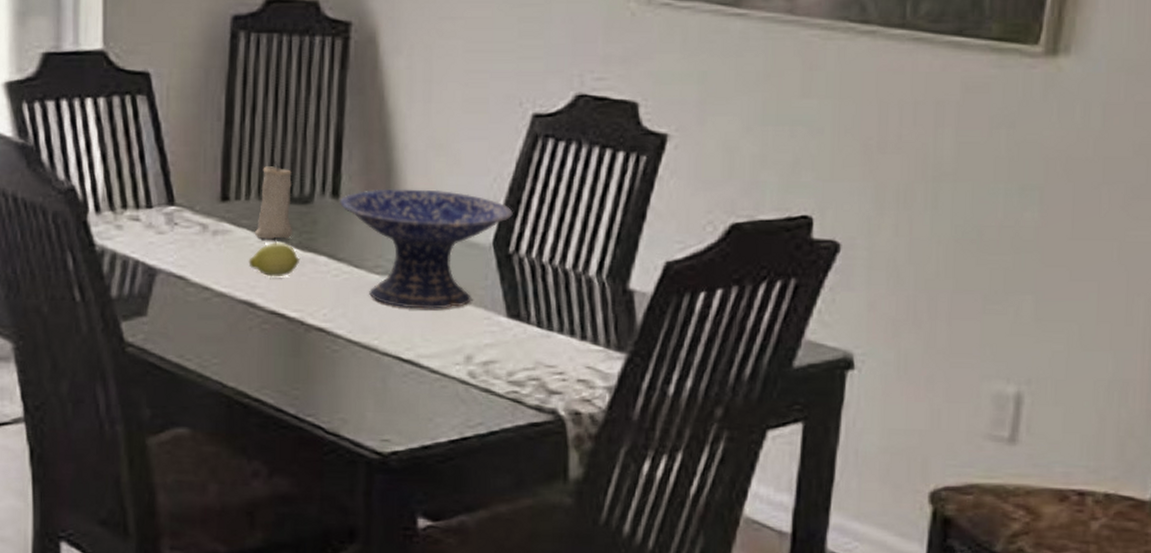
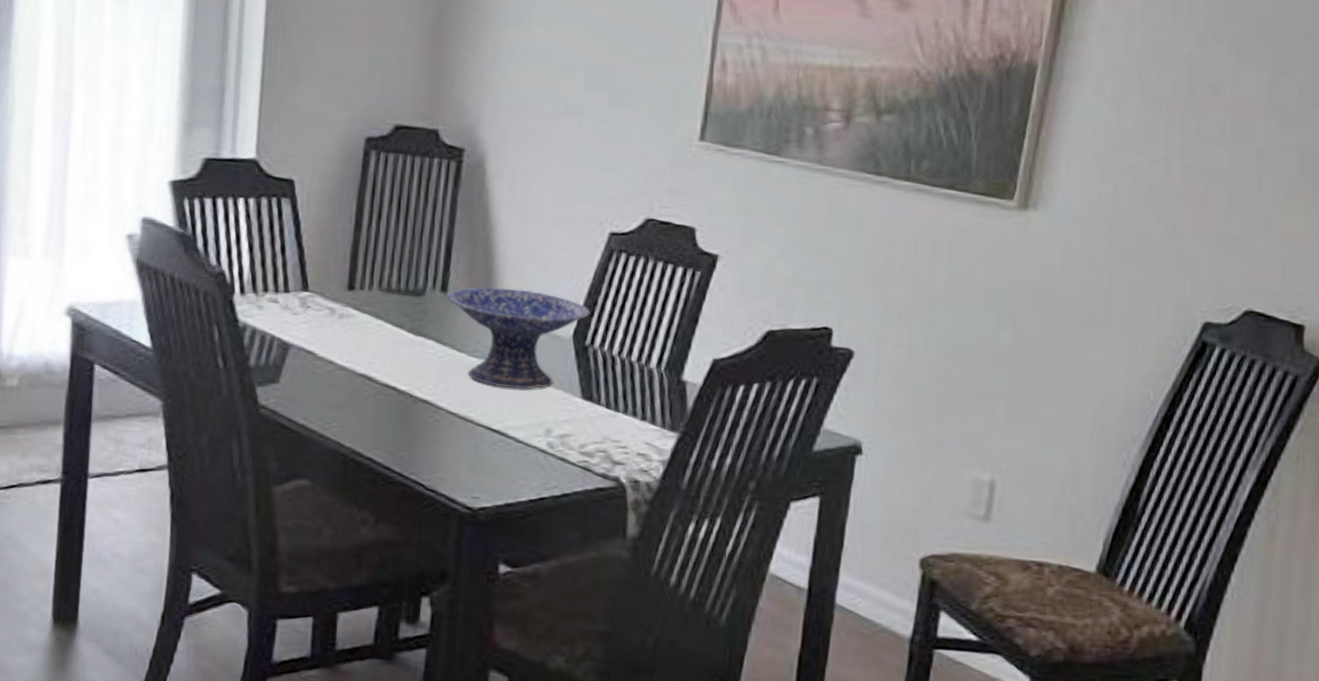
fruit: present [248,243,301,278] -> none [368,327,412,357]
candle: present [255,161,293,240] -> none [375,259,409,324]

